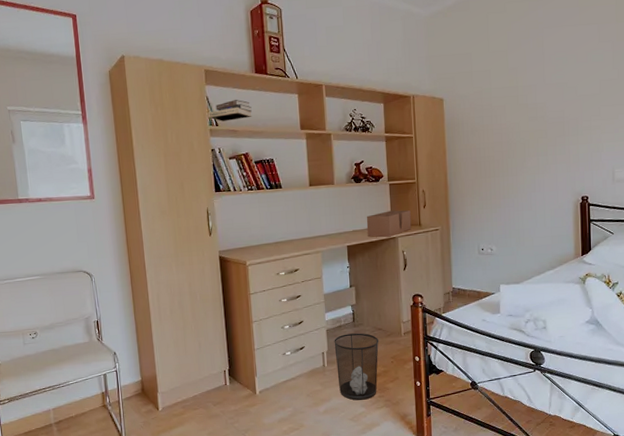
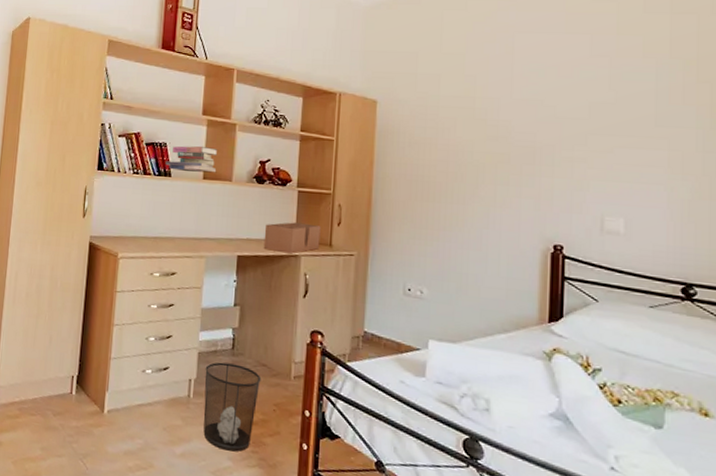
books: present [207,100,252,122] -> none [103,74,152,96]
books: none [275,157,320,182] -> present [165,145,217,173]

